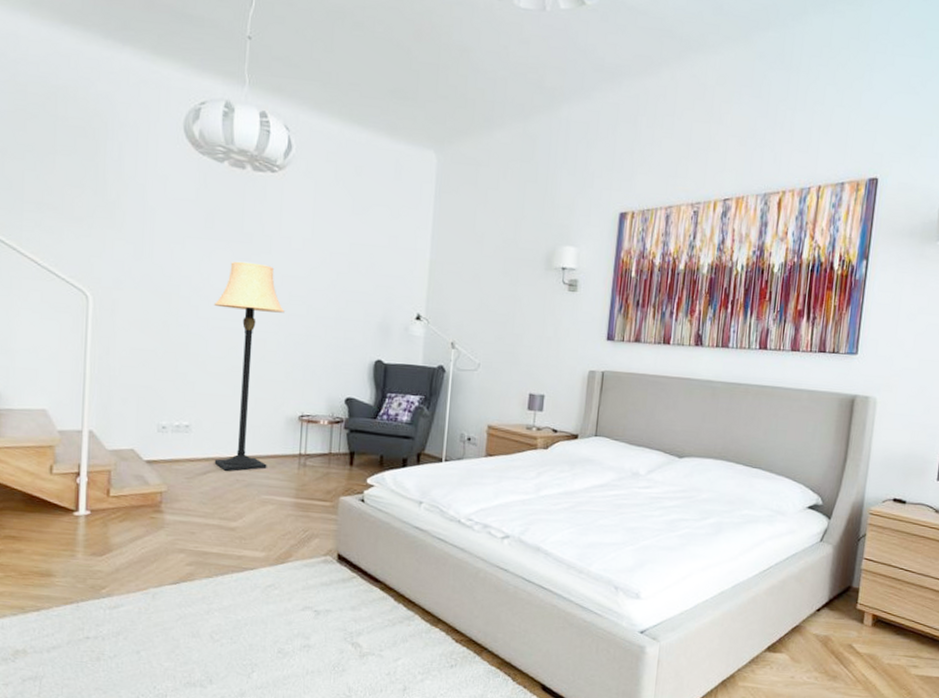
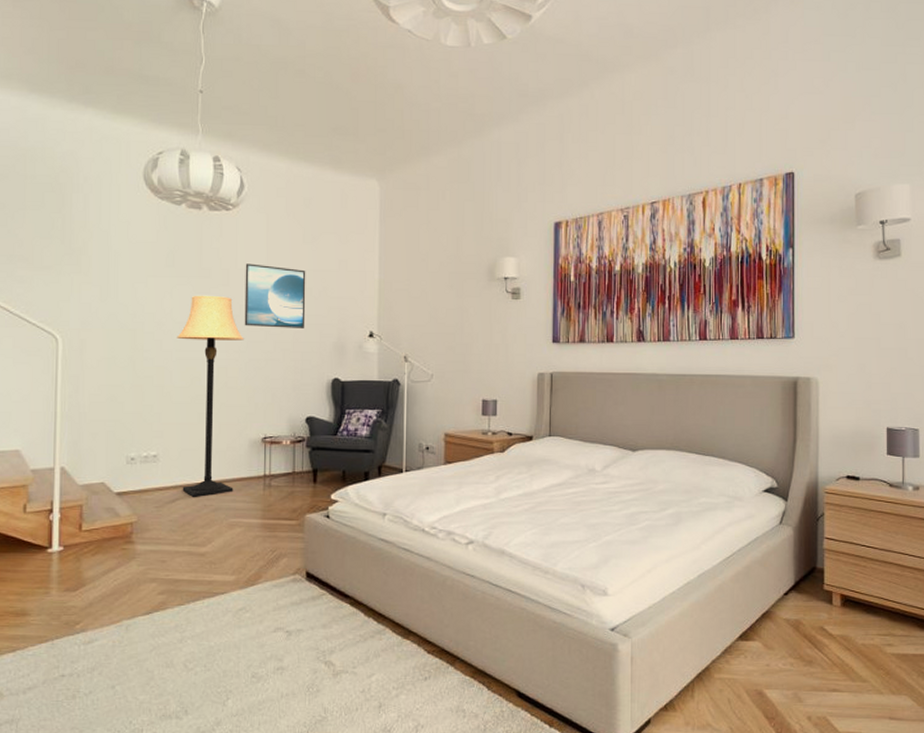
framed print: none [285,231,354,305] -> present [244,263,306,328]

